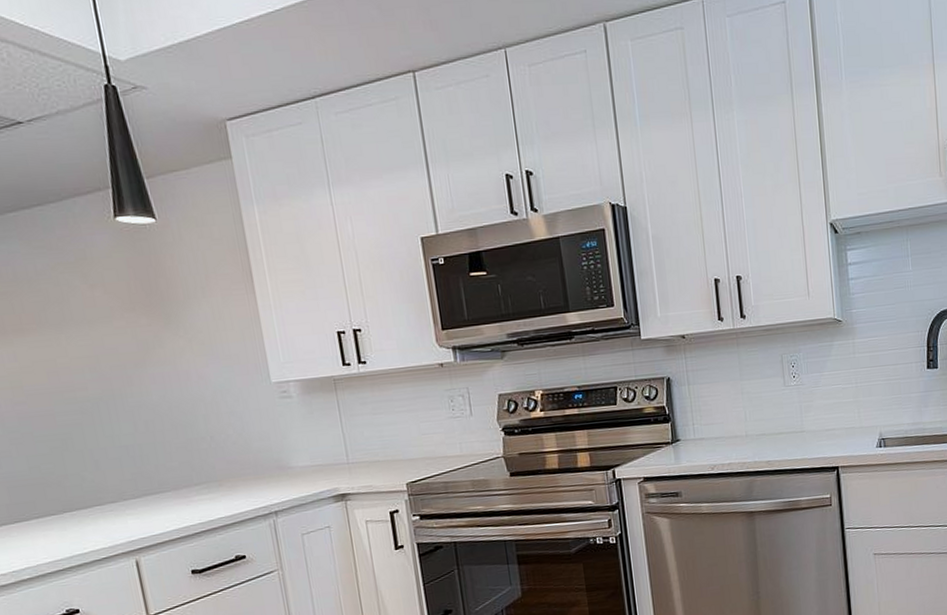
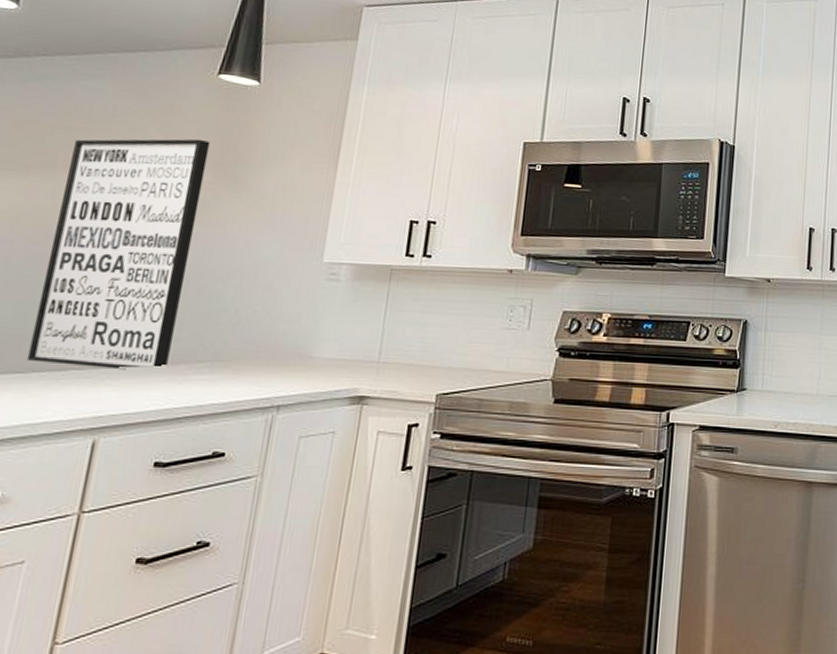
wall art: none [14,284,171,504] -> present [26,139,211,370]

